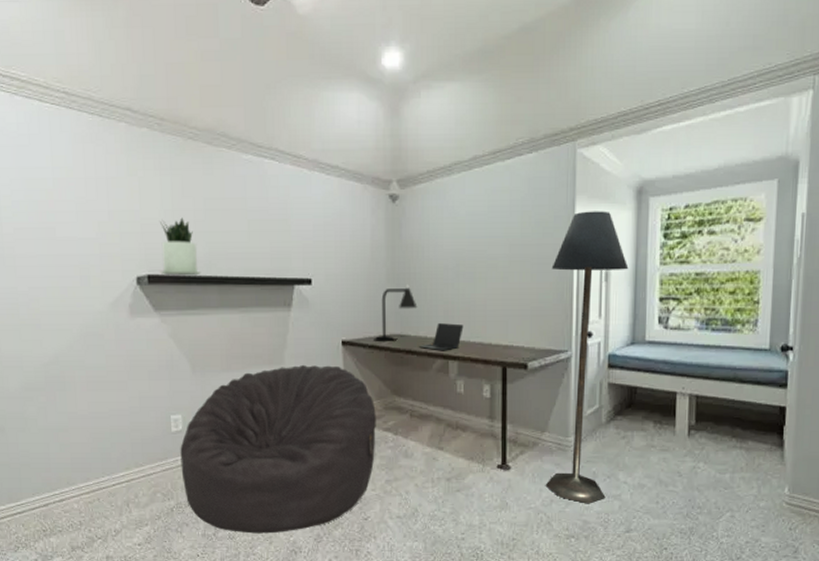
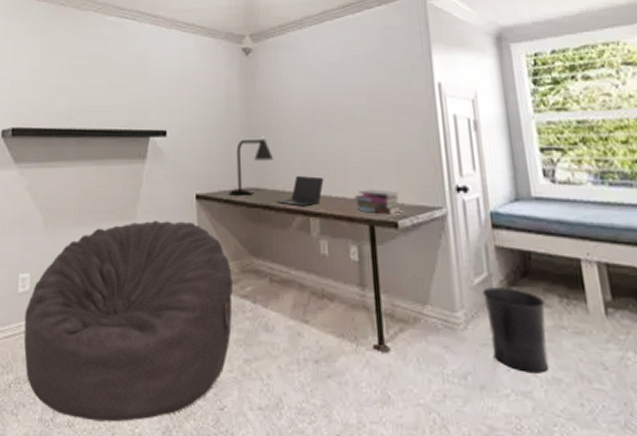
planter: present [160,217,201,276] -> none [24,74,62,129]
books: none [491,335,533,358] -> present [354,189,401,215]
floor lamp: present [546,211,629,504] -> none [413,58,513,403]
waste bin: none [593,417,643,481] -> present [483,287,549,374]

